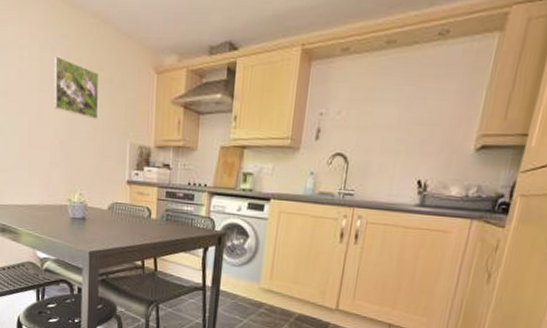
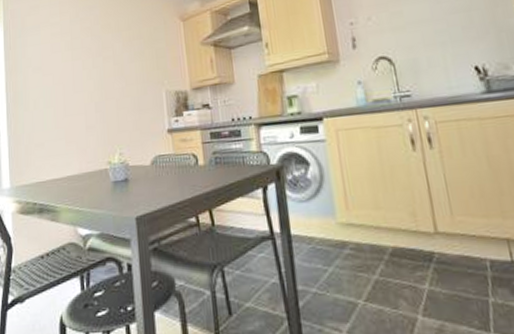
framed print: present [53,56,100,119] -> none [84,25,131,76]

